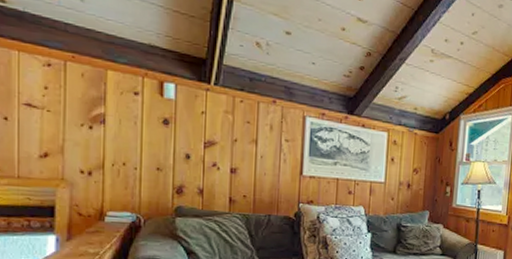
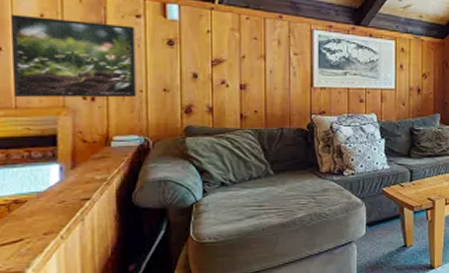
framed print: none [17,85,133,174] -> present [11,14,136,98]

